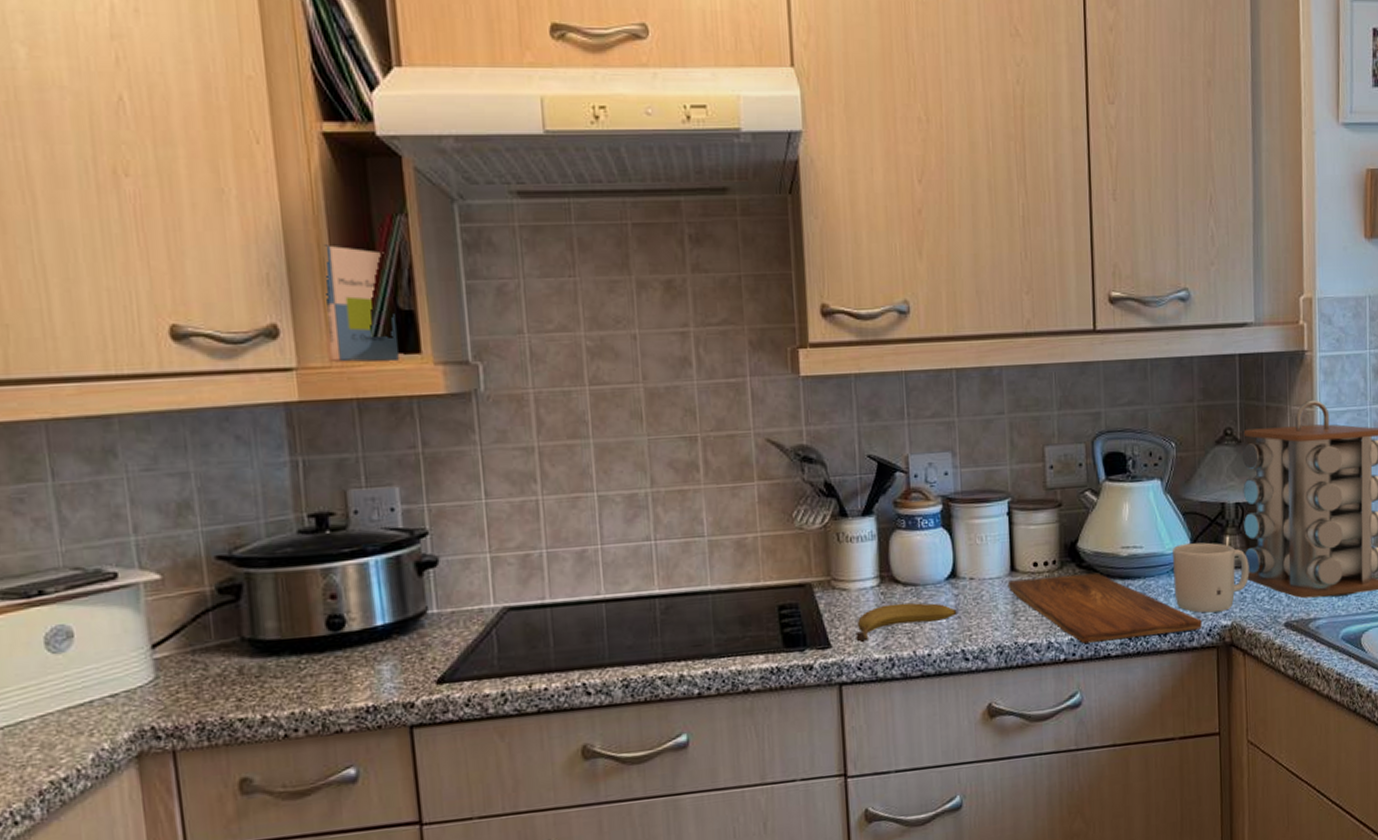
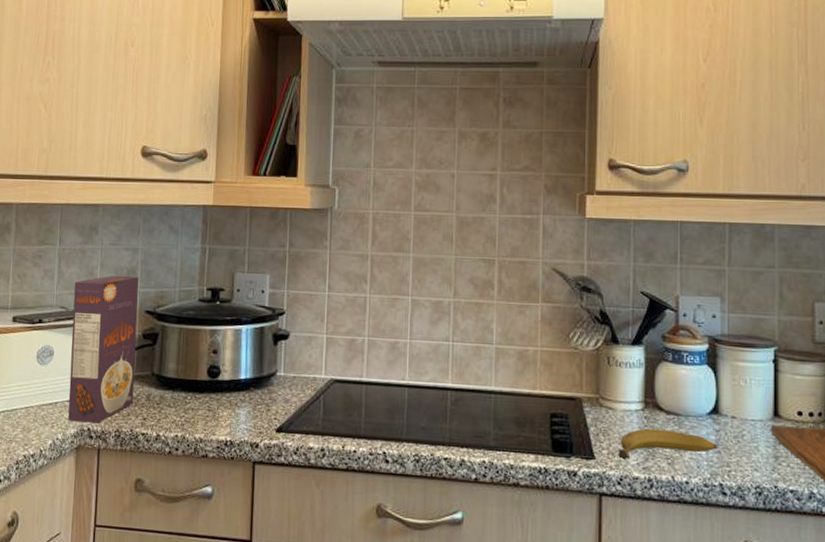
cereal box: none [89,512,218,723] -> present [68,276,139,423]
book: present [325,246,399,363] -> none [235,97,283,182]

